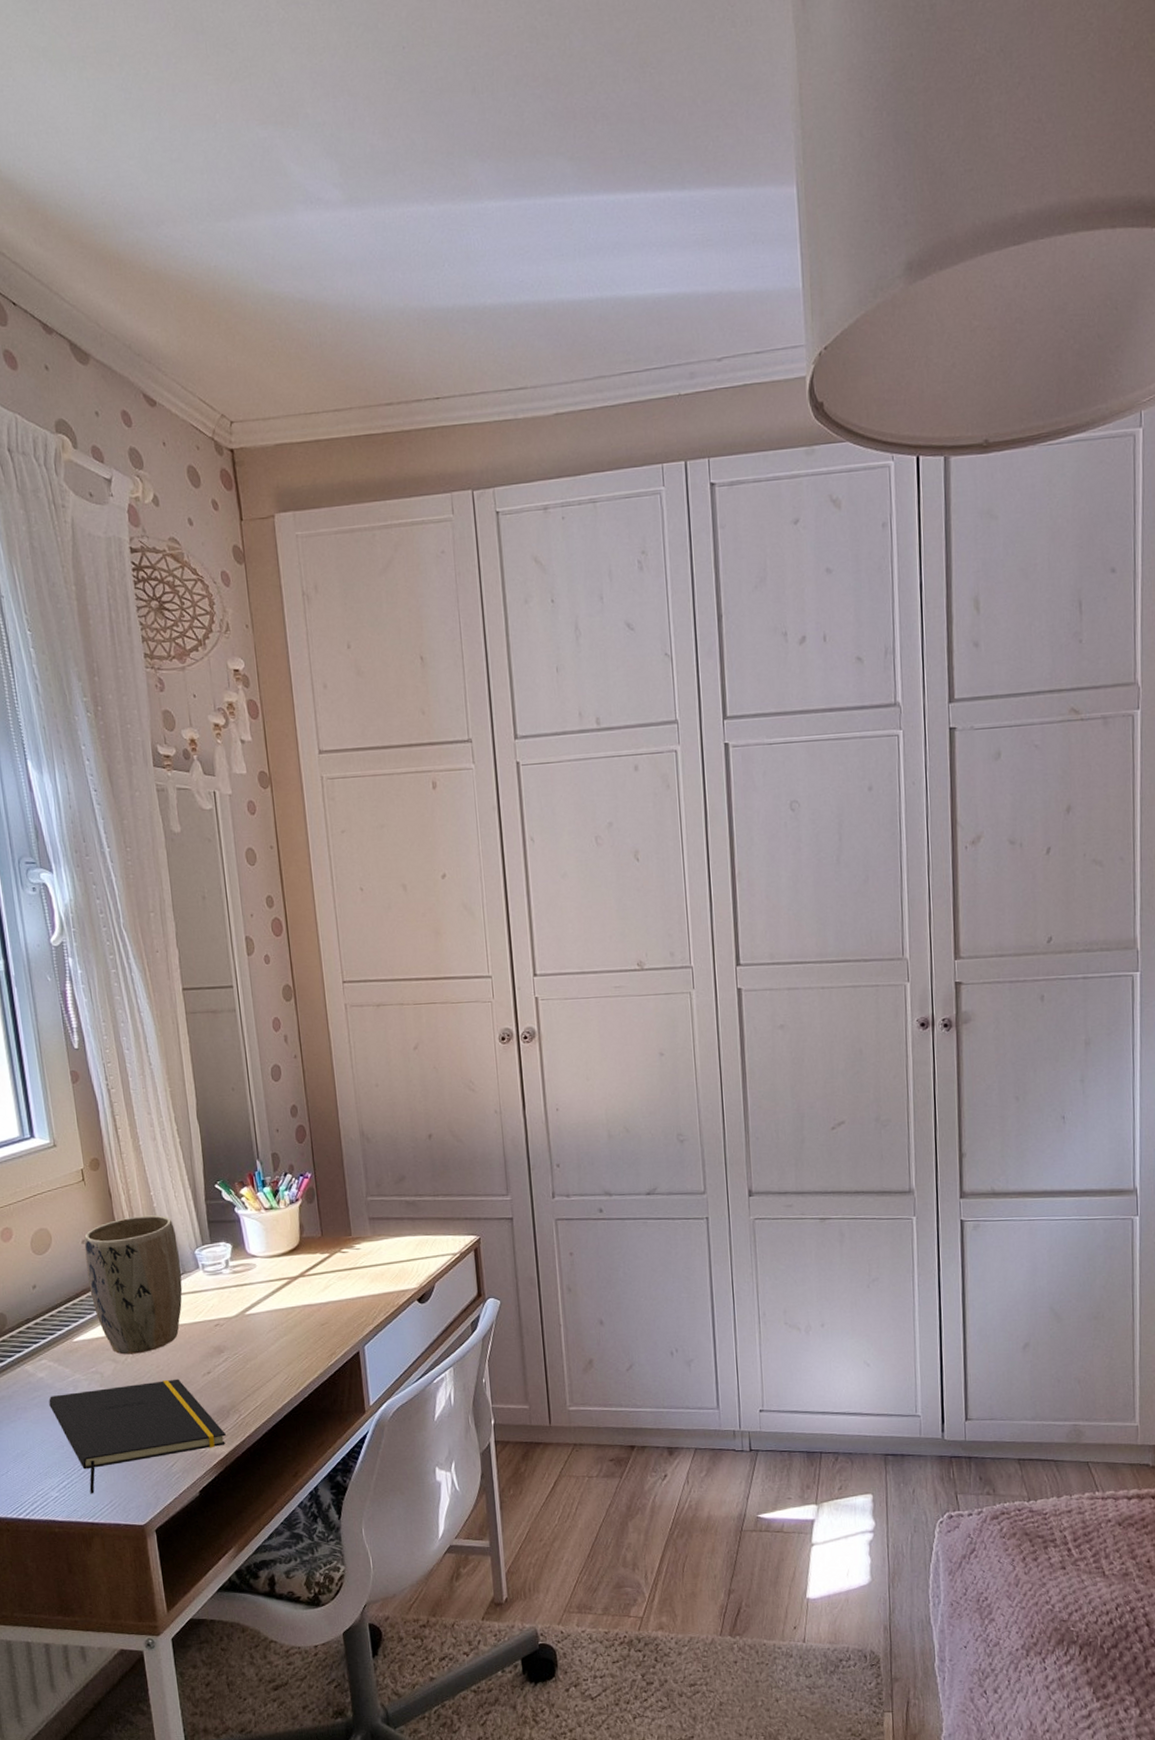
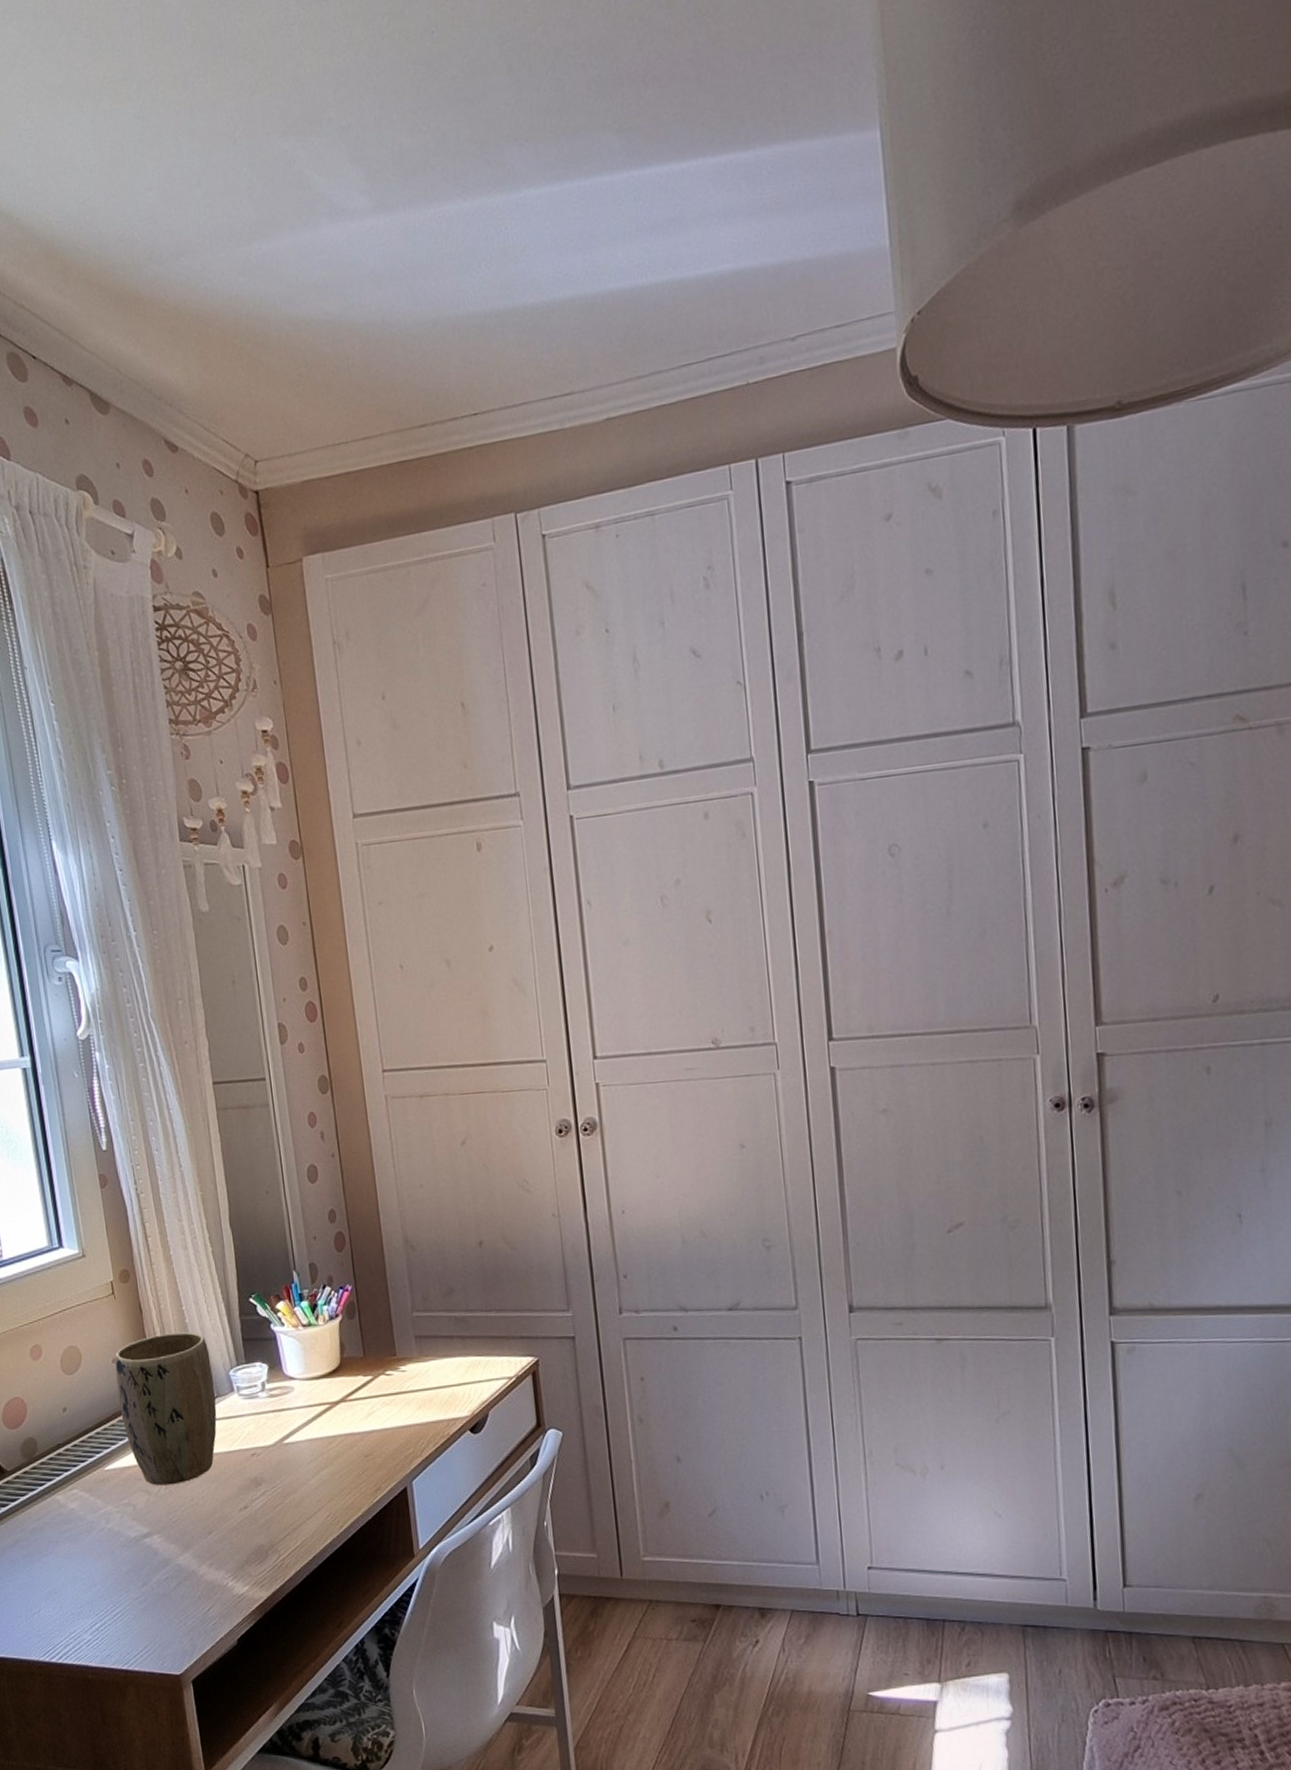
notepad: present [49,1378,226,1494] -> none [80,1513,265,1639]

